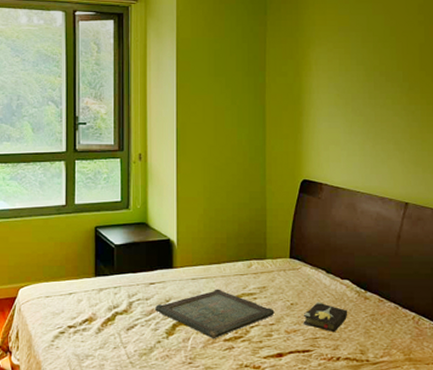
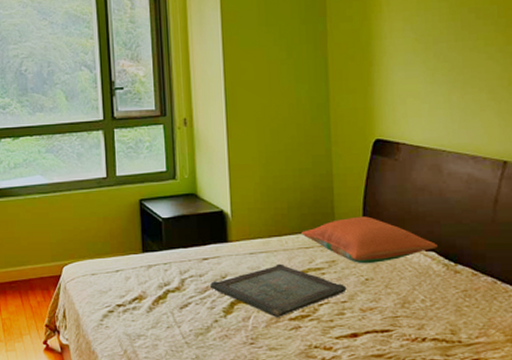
pillow: none [238,247,351,290] -> present [301,216,437,264]
hardback book: present [303,302,348,333] -> none [380,276,435,311]

